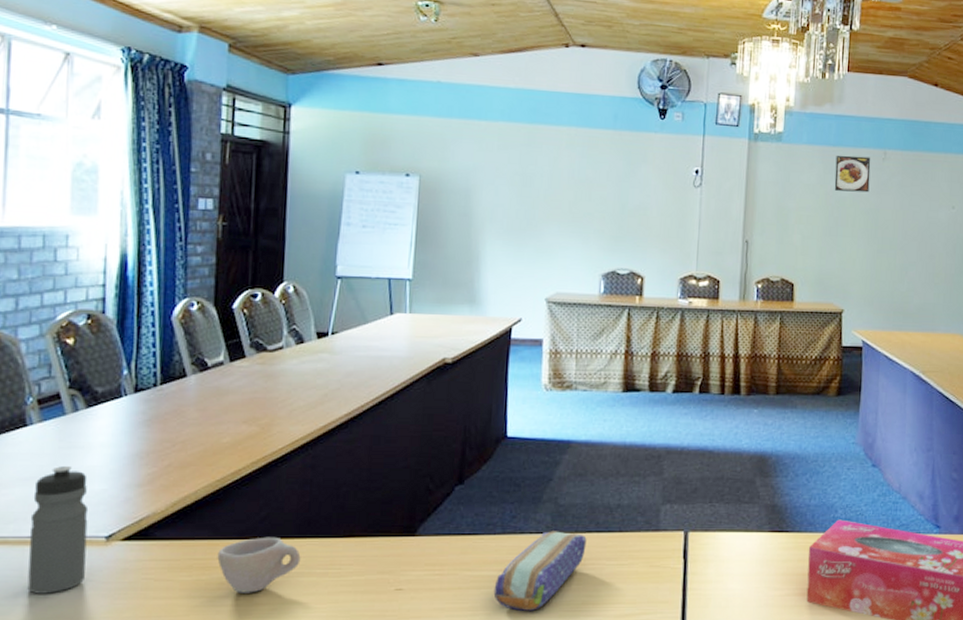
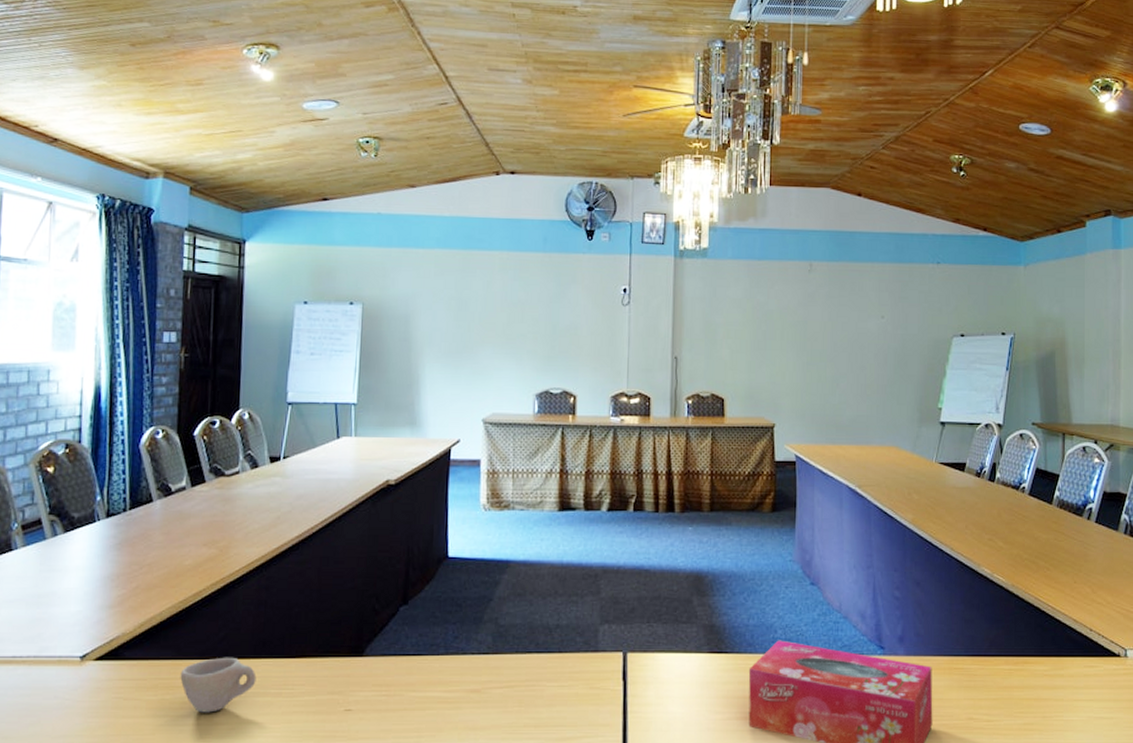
water bottle: present [27,466,89,594] -> none [11,589,66,712]
pencil case: present [493,531,587,612] -> none [438,651,527,734]
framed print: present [834,155,871,193] -> none [761,268,797,305]

